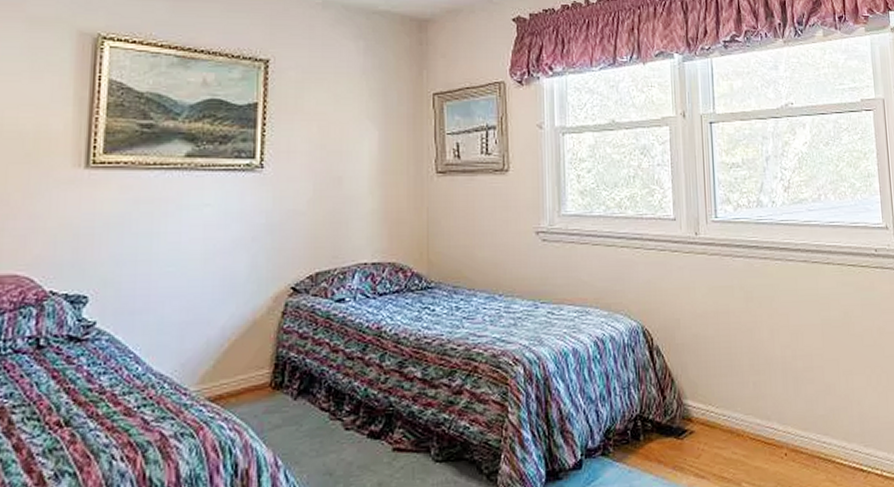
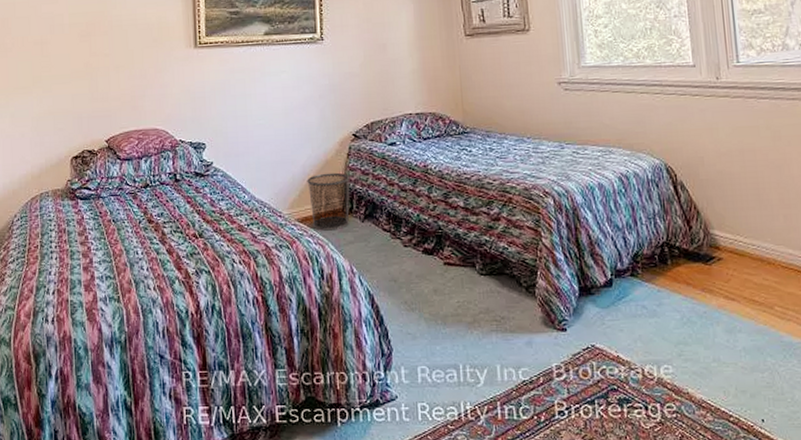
waste bin: none [226,336,283,413] -> present [307,172,350,231]

